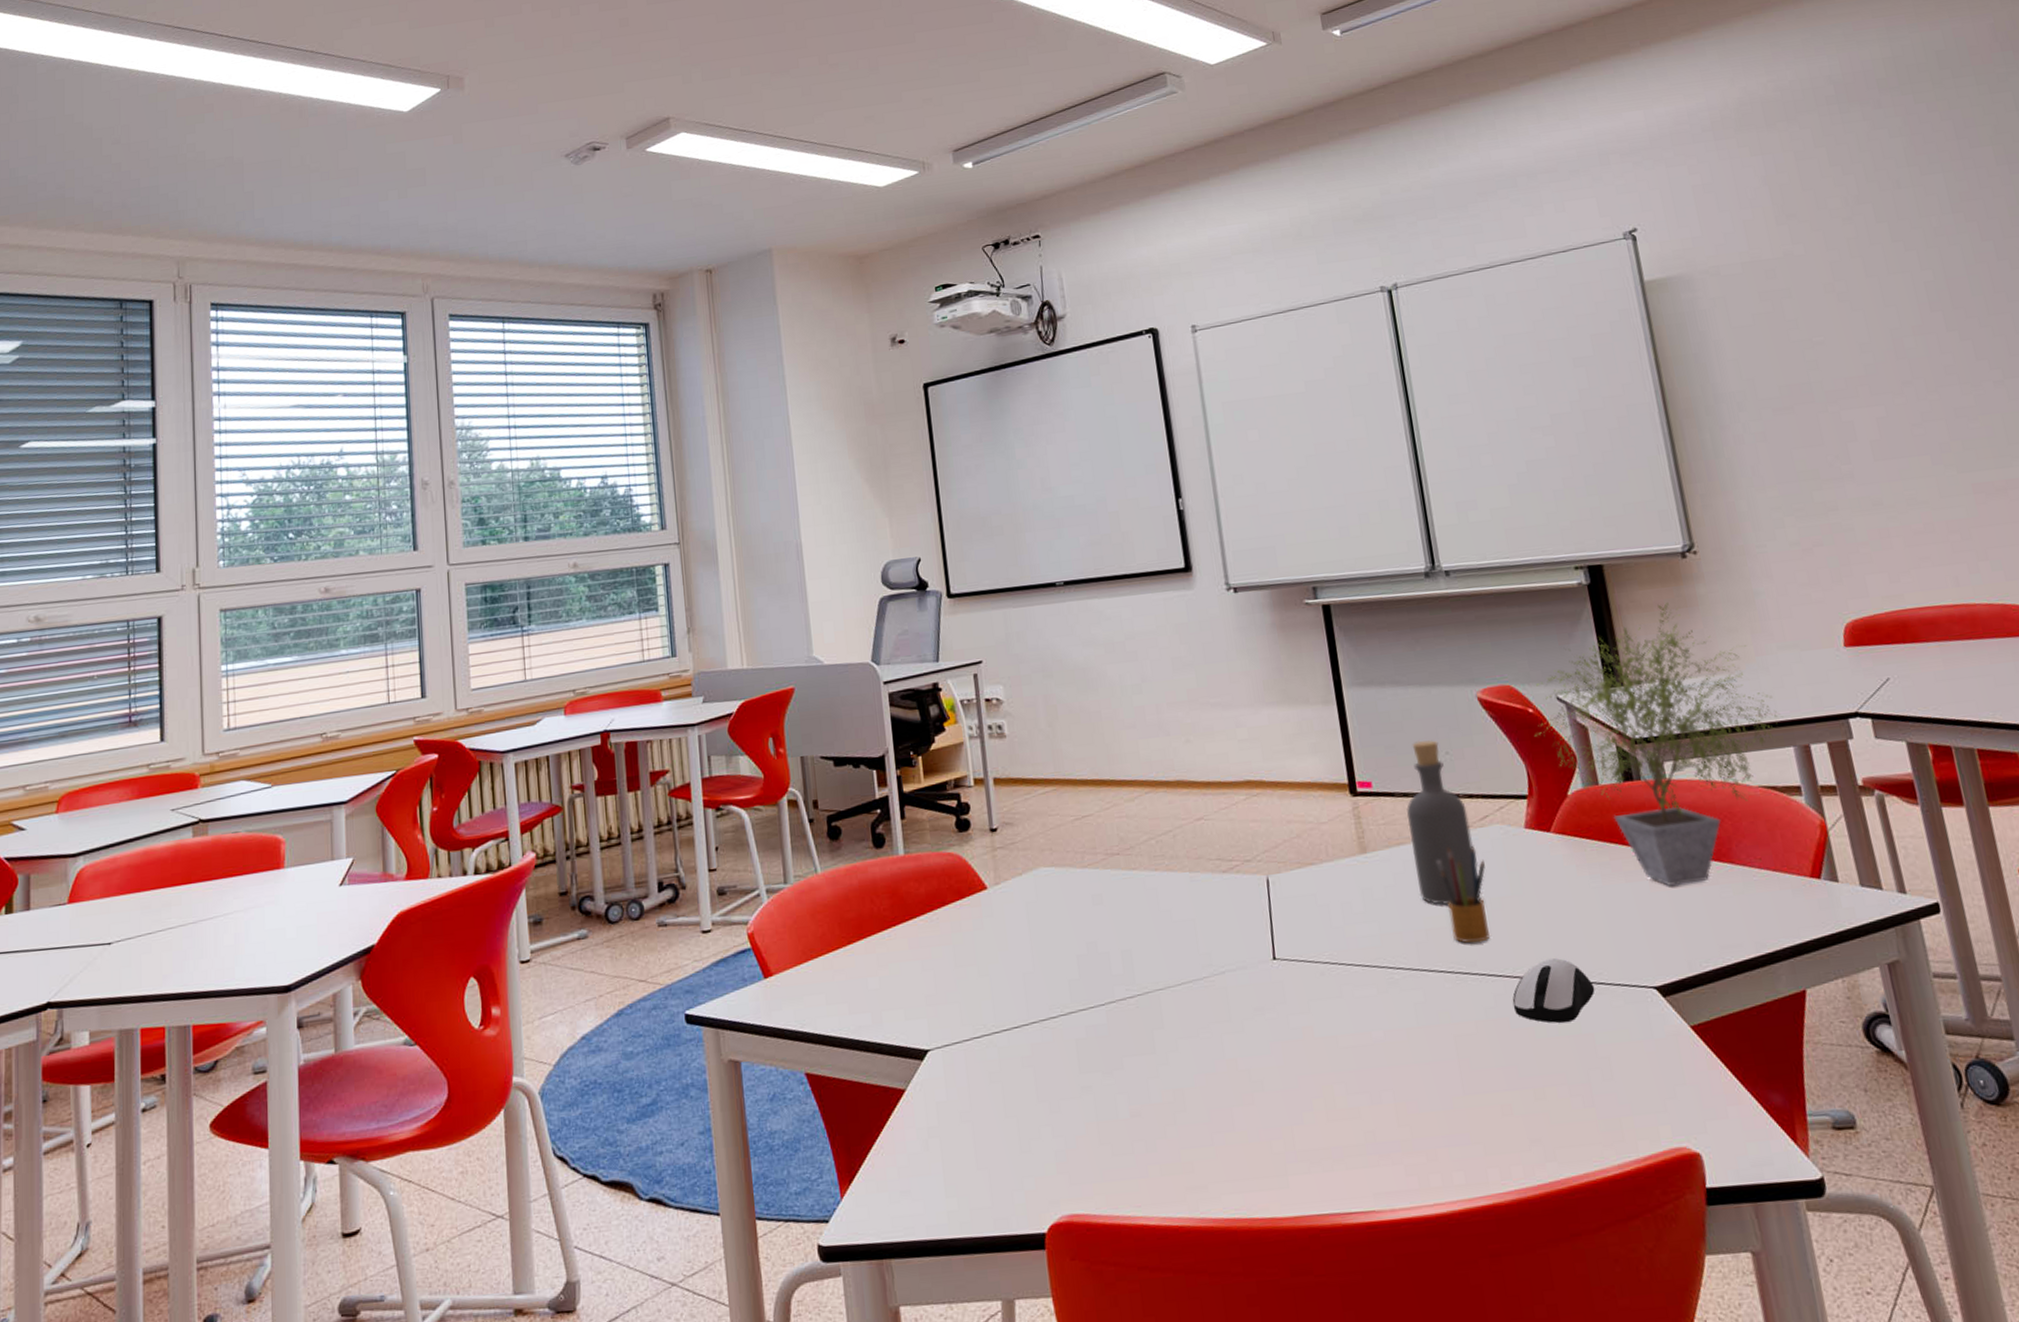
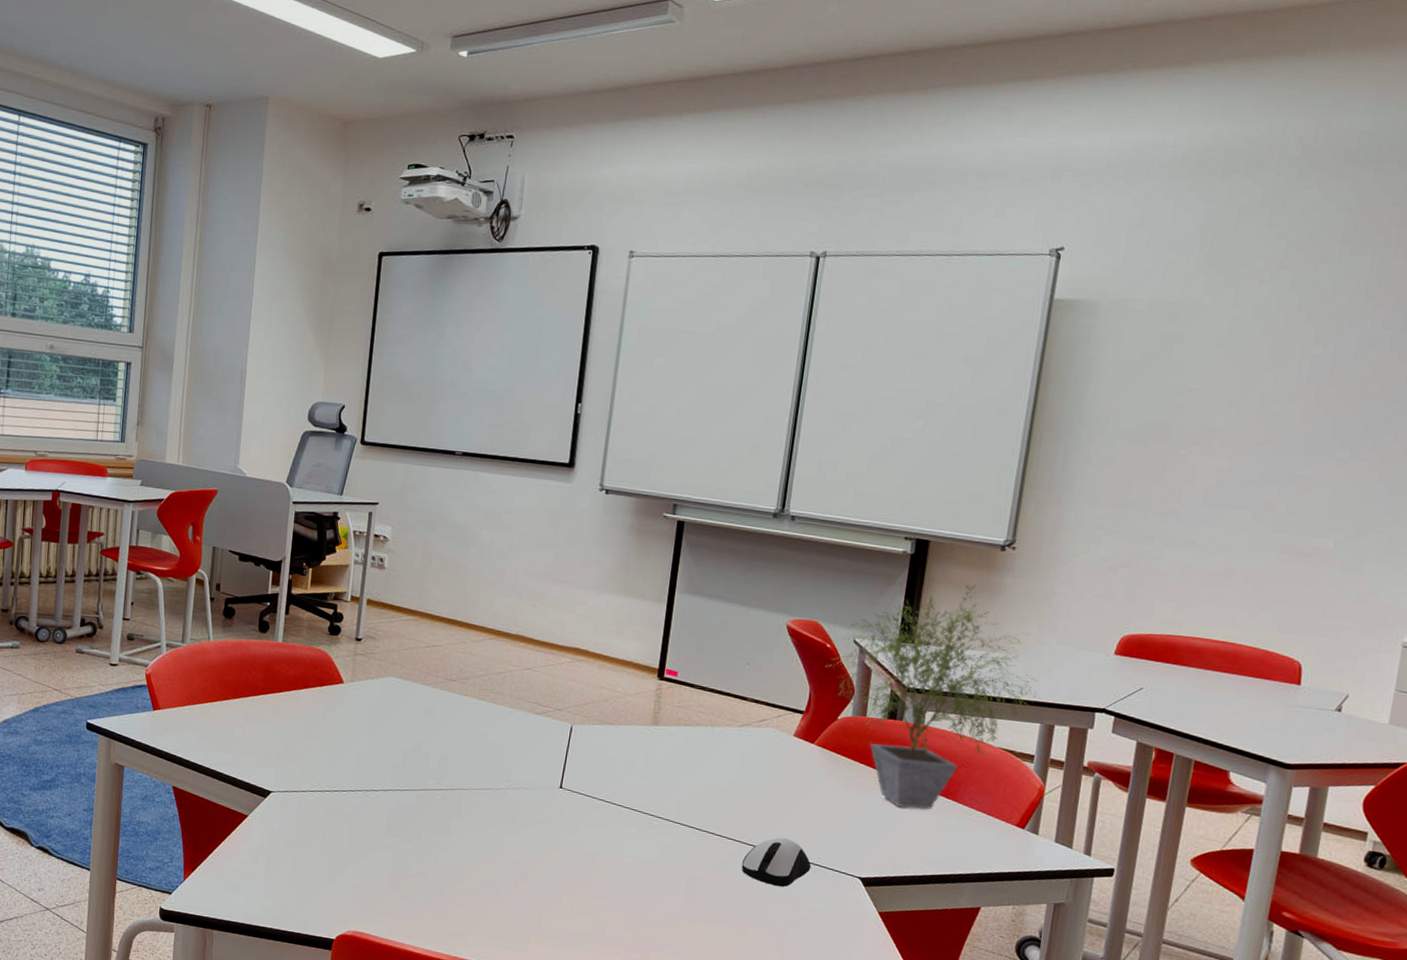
bottle: present [1407,740,1476,906] -> none [691,648,751,780]
pencil box: present [1437,845,1490,943] -> none [709,735,752,813]

